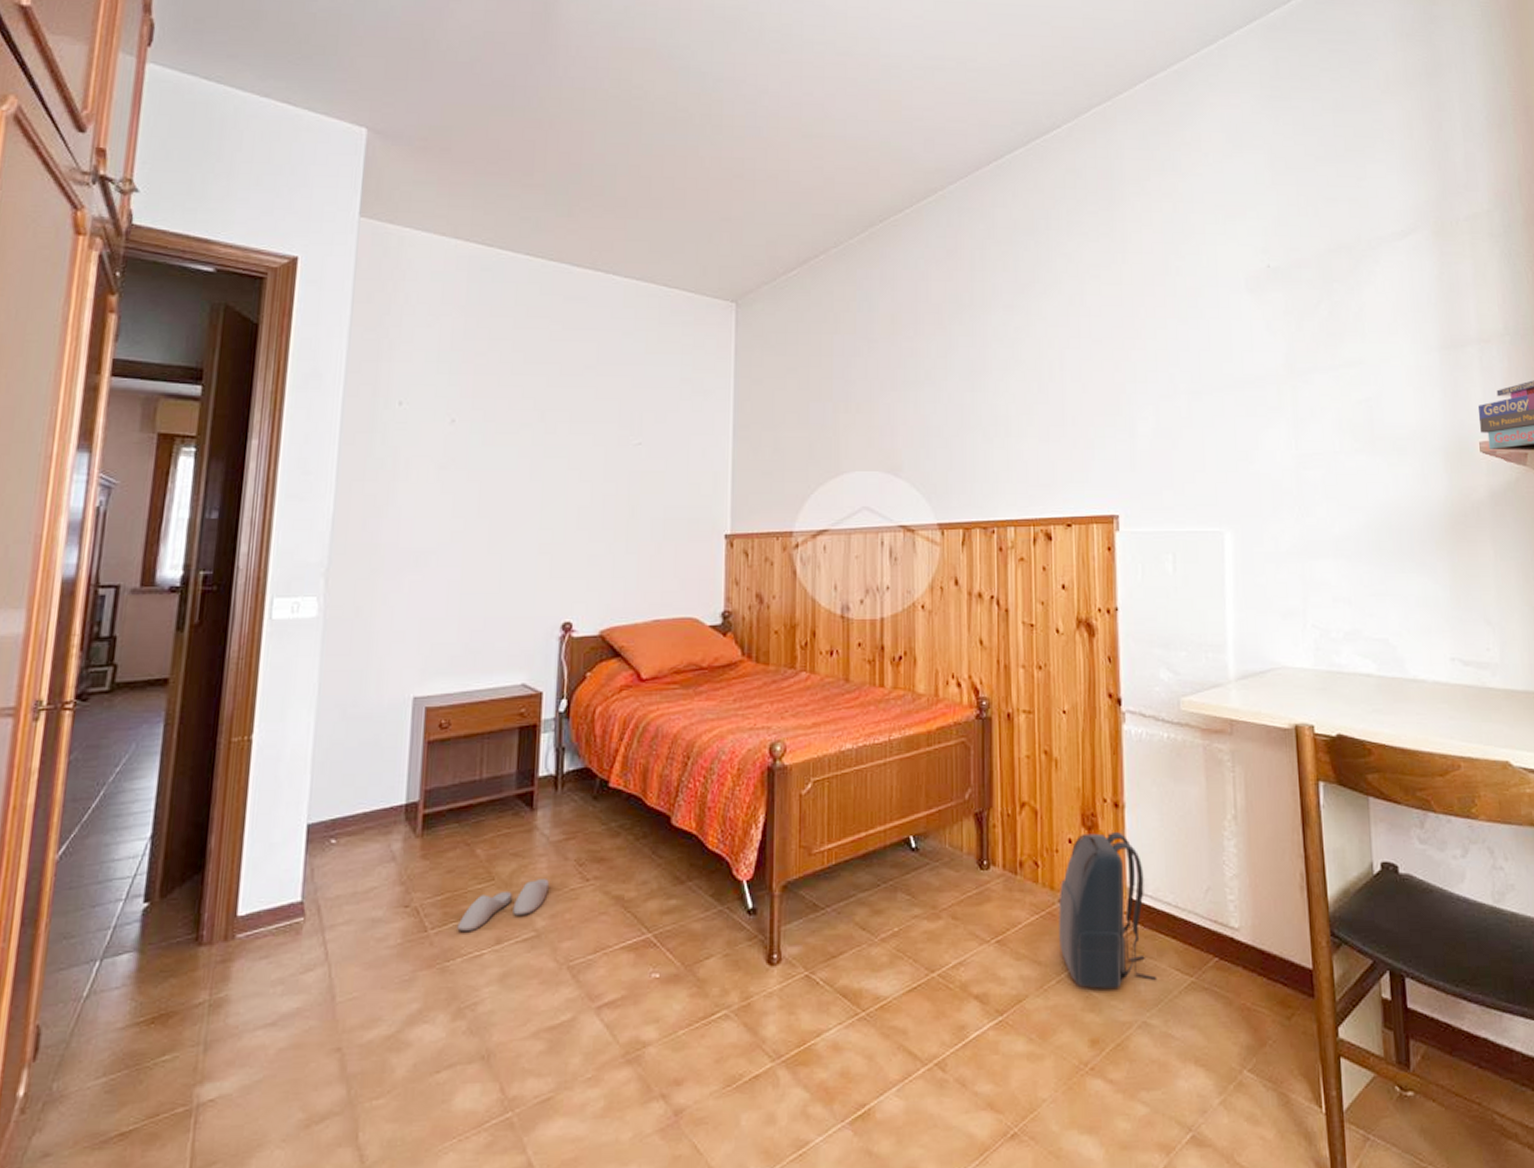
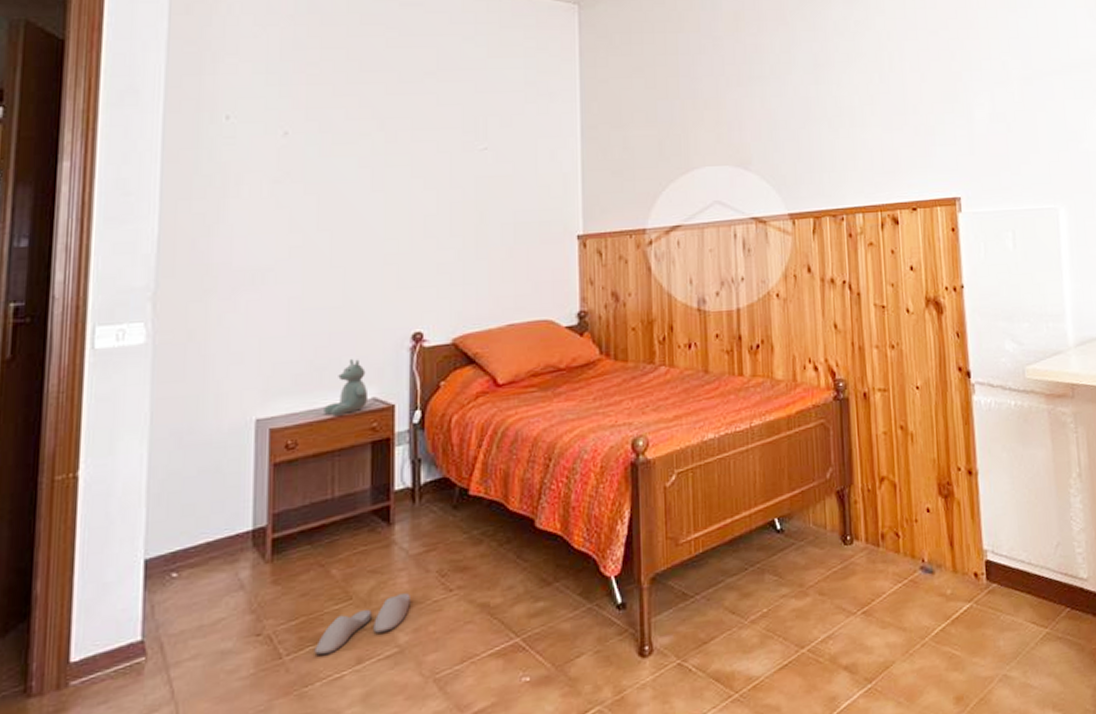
stuffed bear: none [476,643,519,699] -> present [324,358,369,416]
backpack: present [1059,831,1158,989] -> none [920,497,1015,648]

